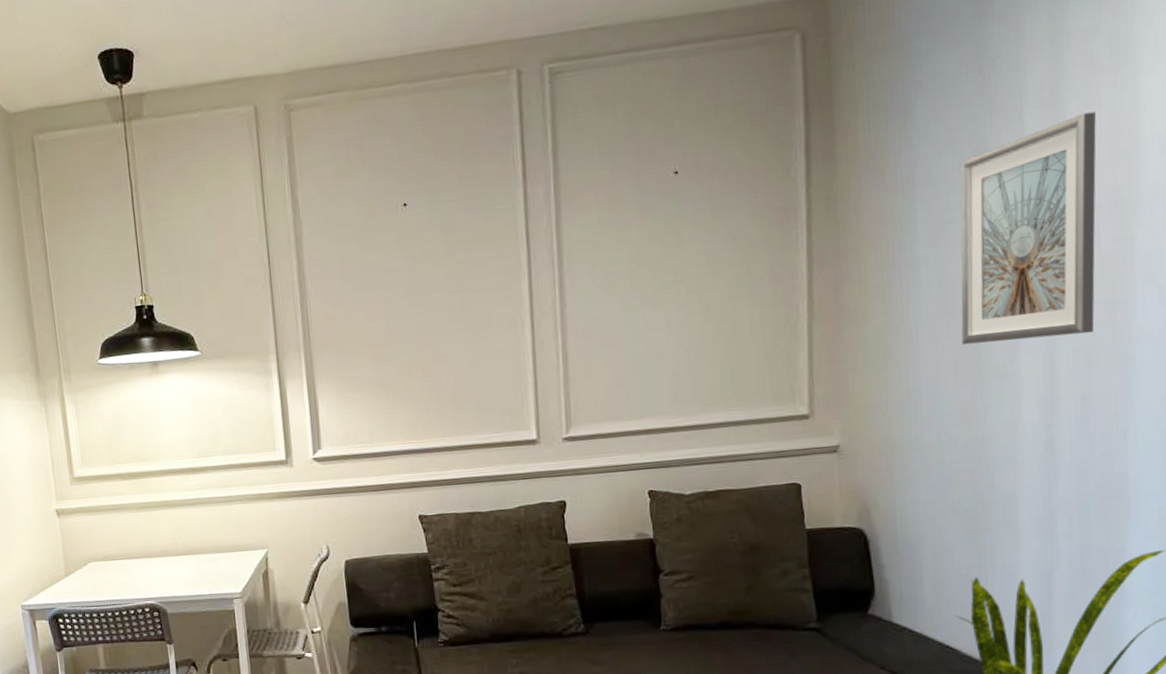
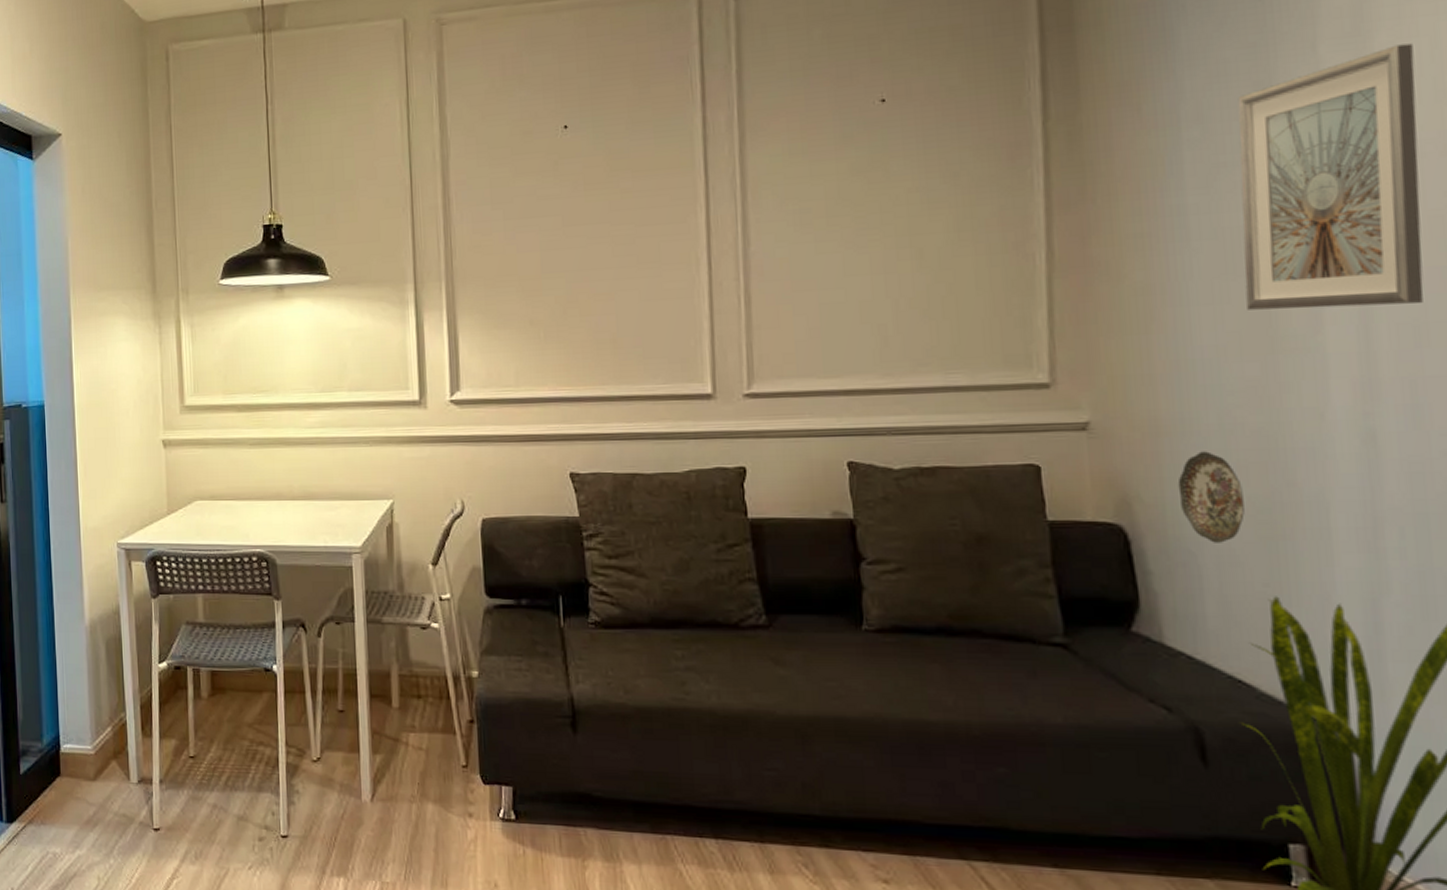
decorative plate: none [905,464,955,538] -> present [1177,451,1245,543]

